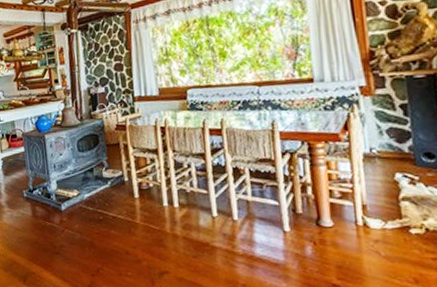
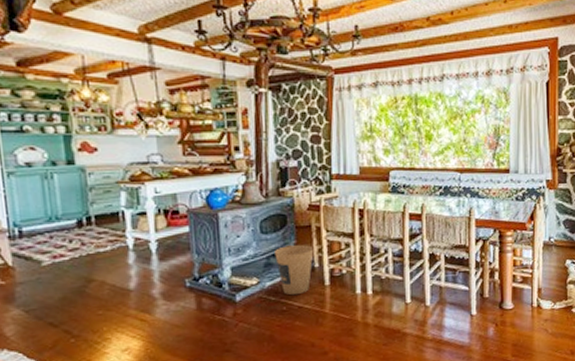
trash can: none [90,161,123,206] -> present [275,245,314,295]

